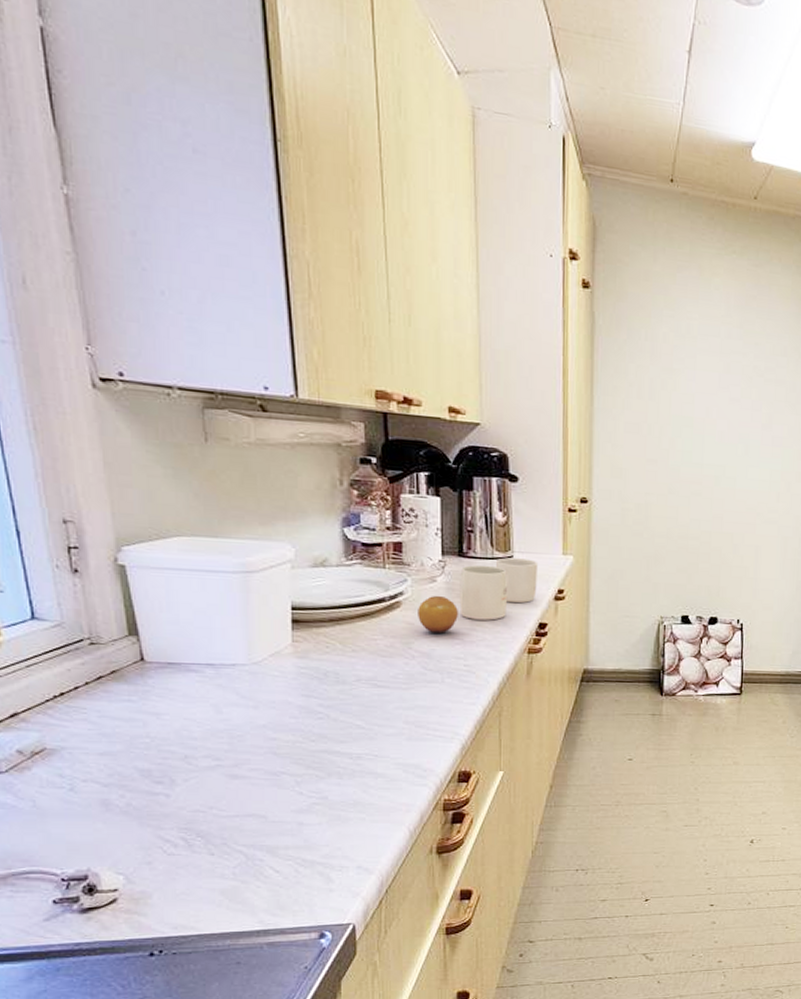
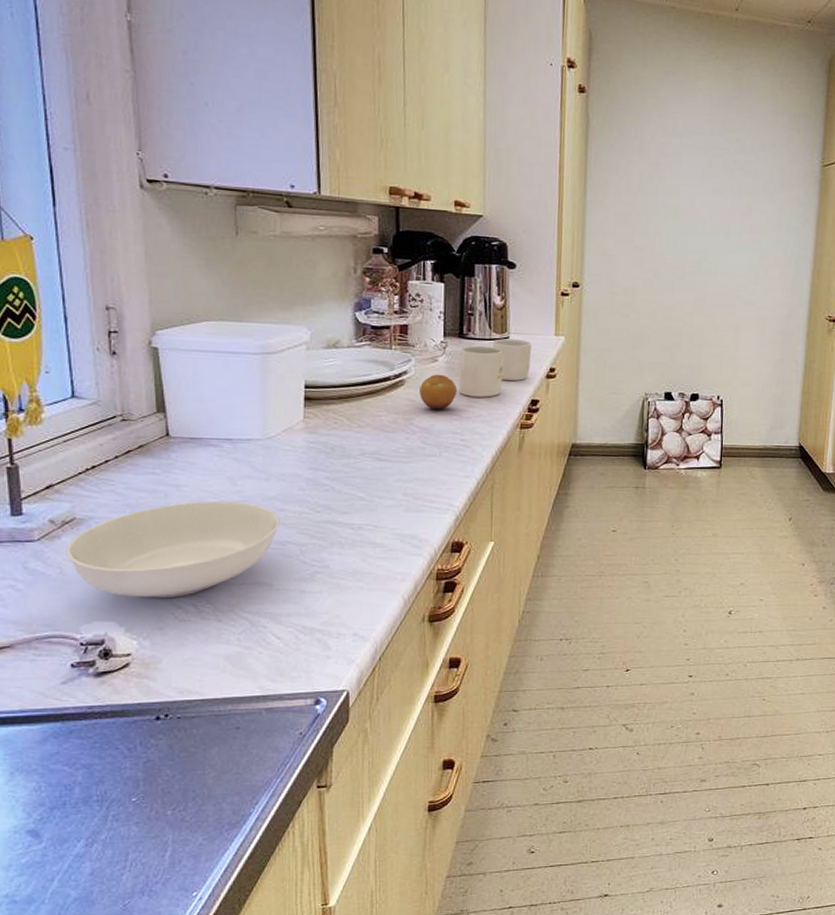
bowl: none [38,730,272,832] -> present [66,501,280,598]

